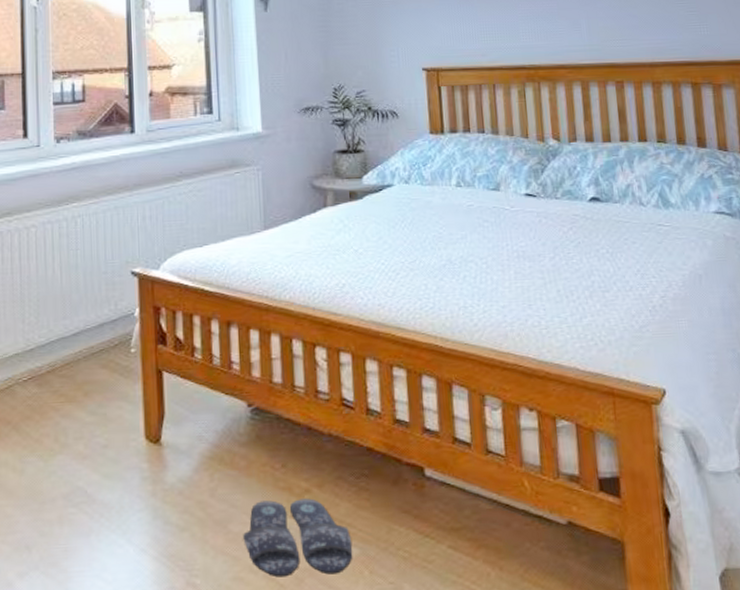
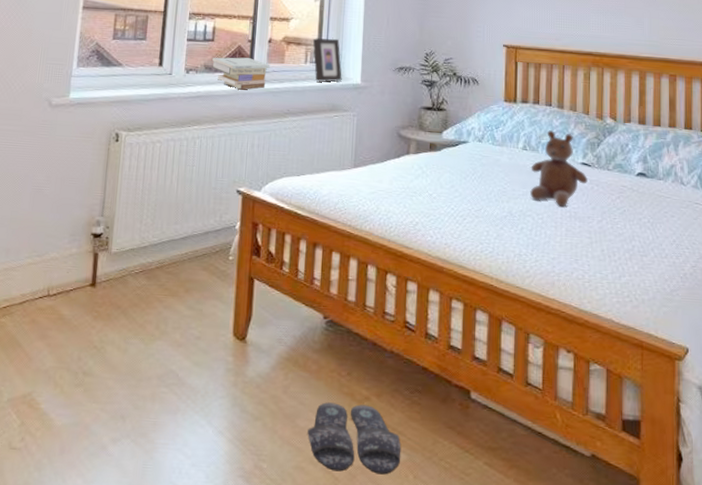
books: none [86,117,154,156] -> present [212,57,270,91]
picture frame: none [200,83,240,135] -> present [312,38,342,82]
teddy bear: none [468,159,534,246] -> present [530,129,588,206]

